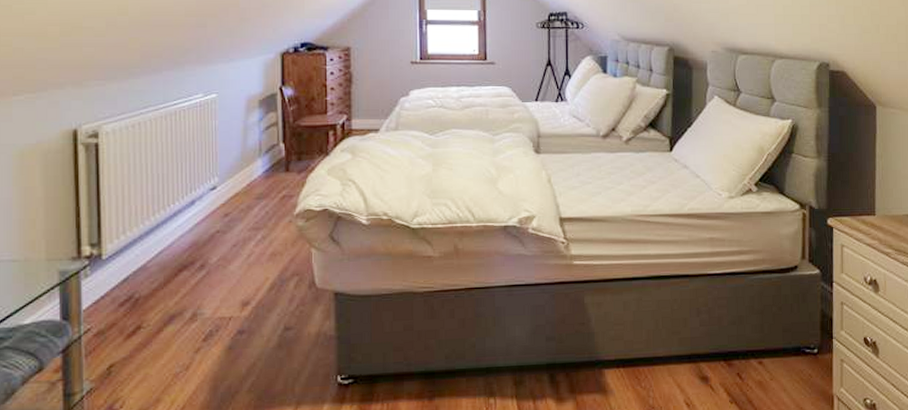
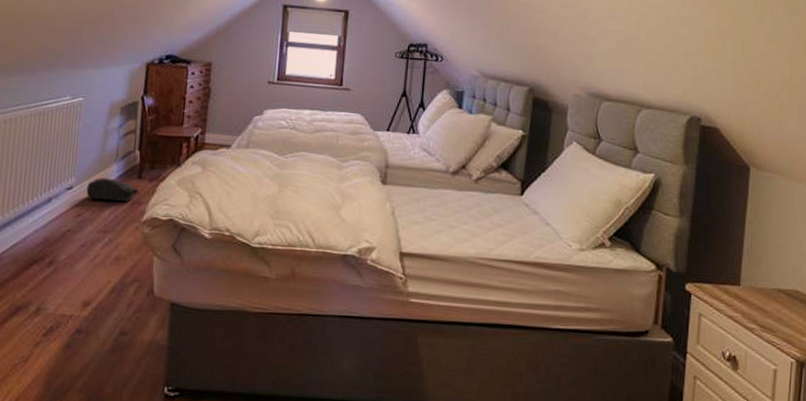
backpack: none [231,174,289,197] -> present [86,178,140,201]

